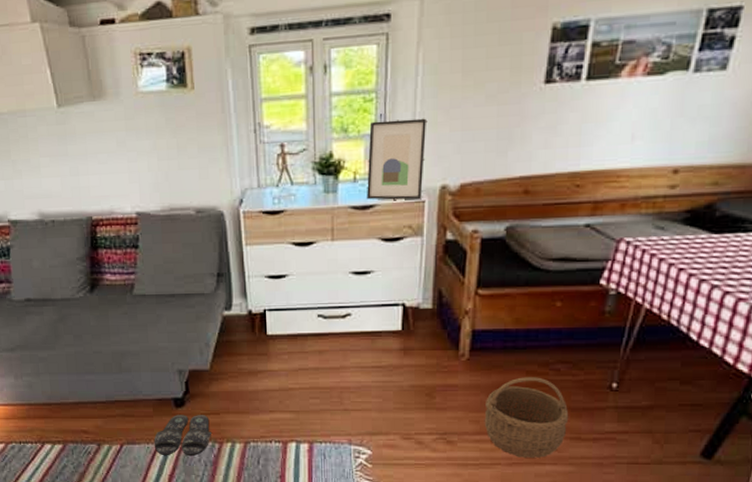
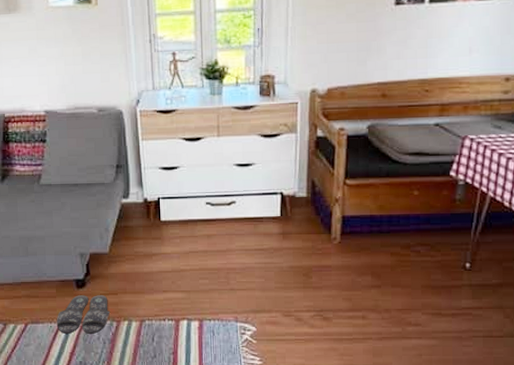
picture frame: present [367,118,428,200] -> none [247,32,298,102]
wicker basket: present [484,377,569,458] -> none [355,258,430,332]

